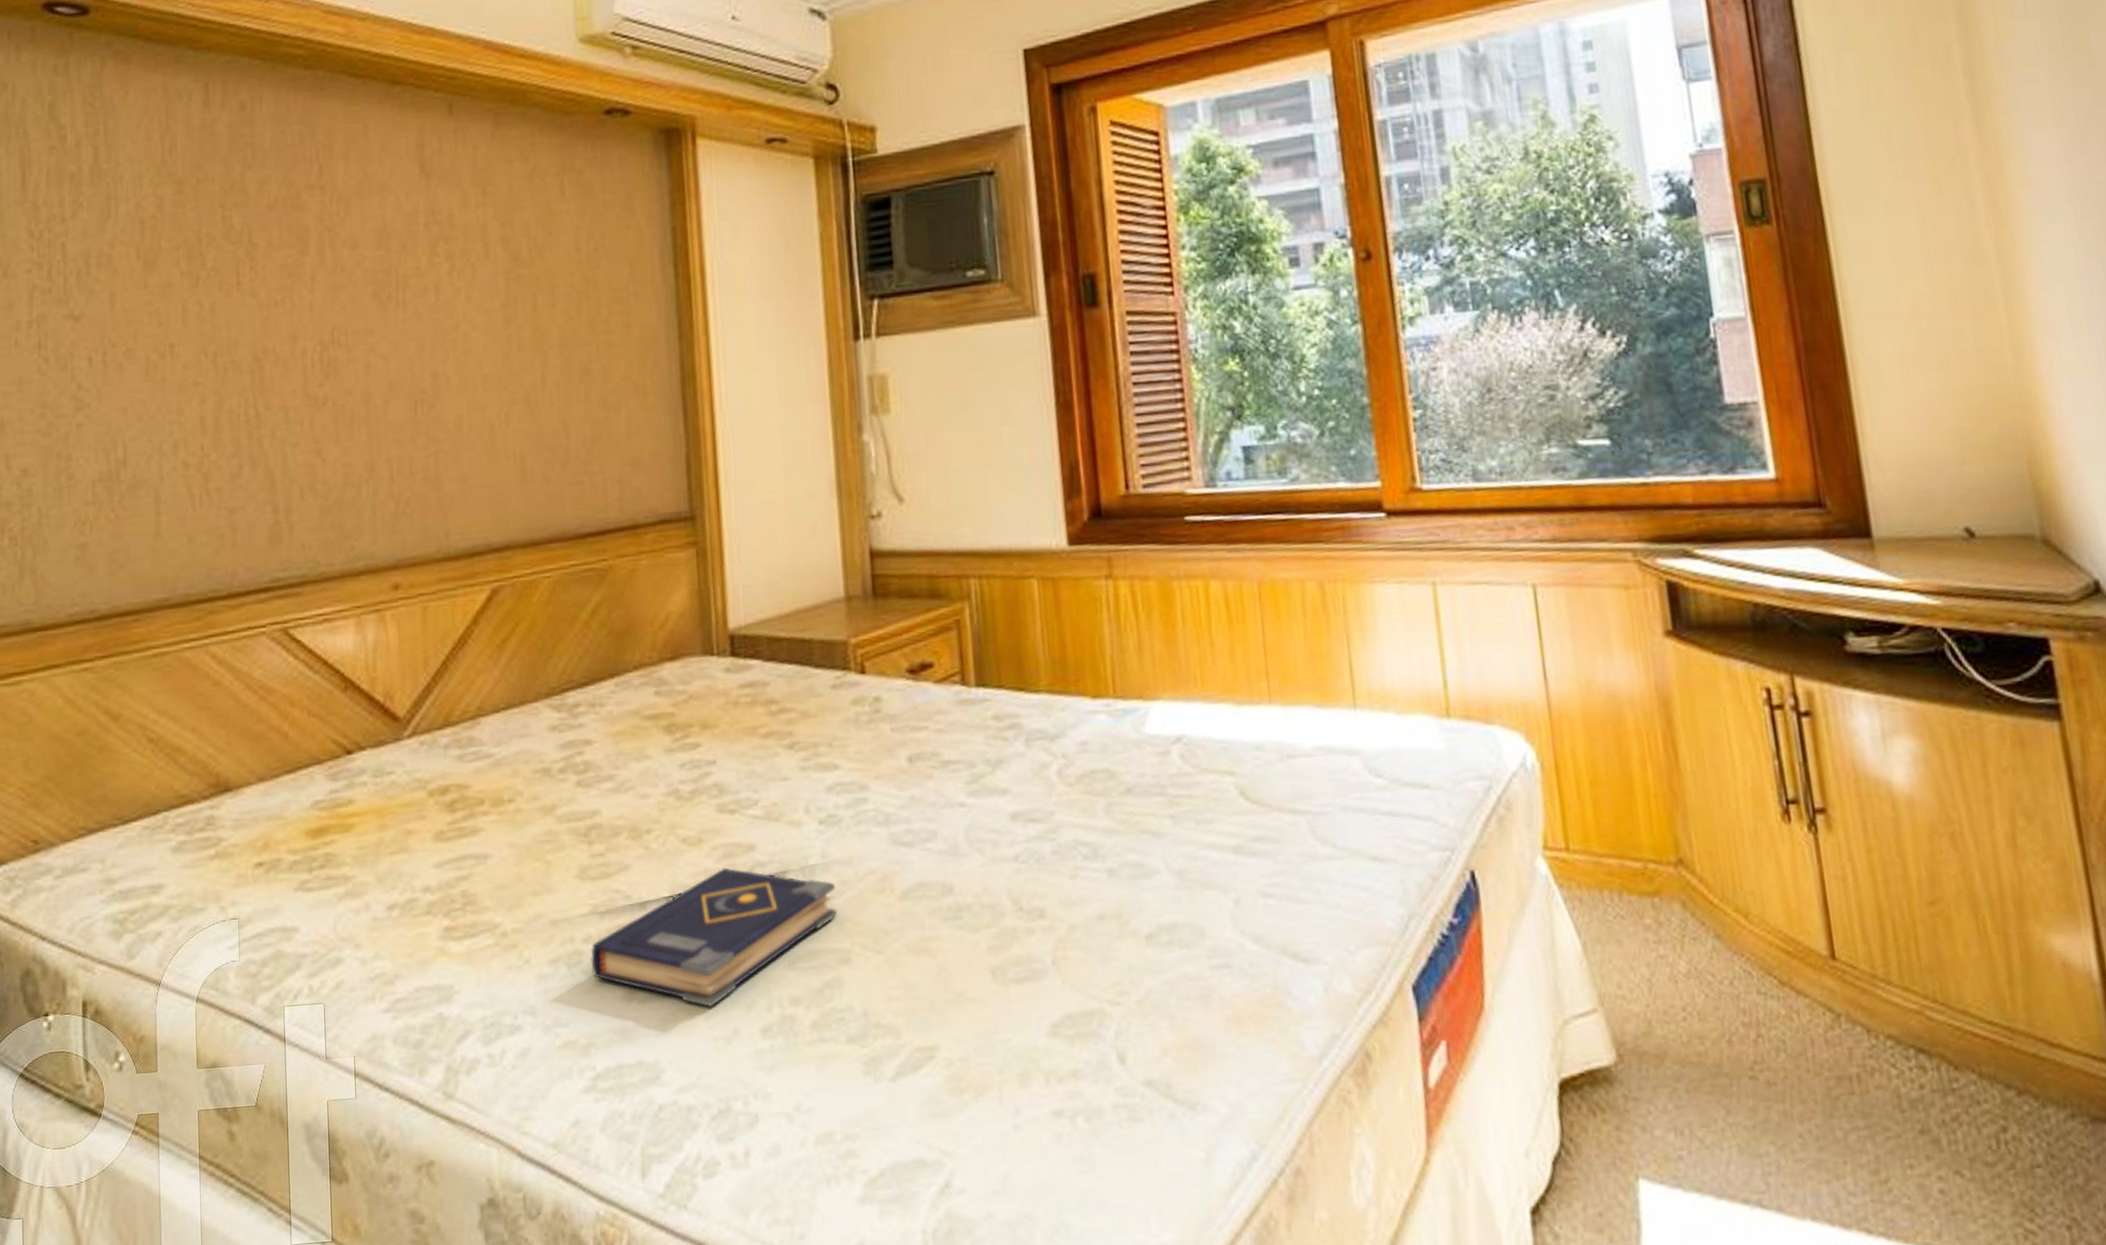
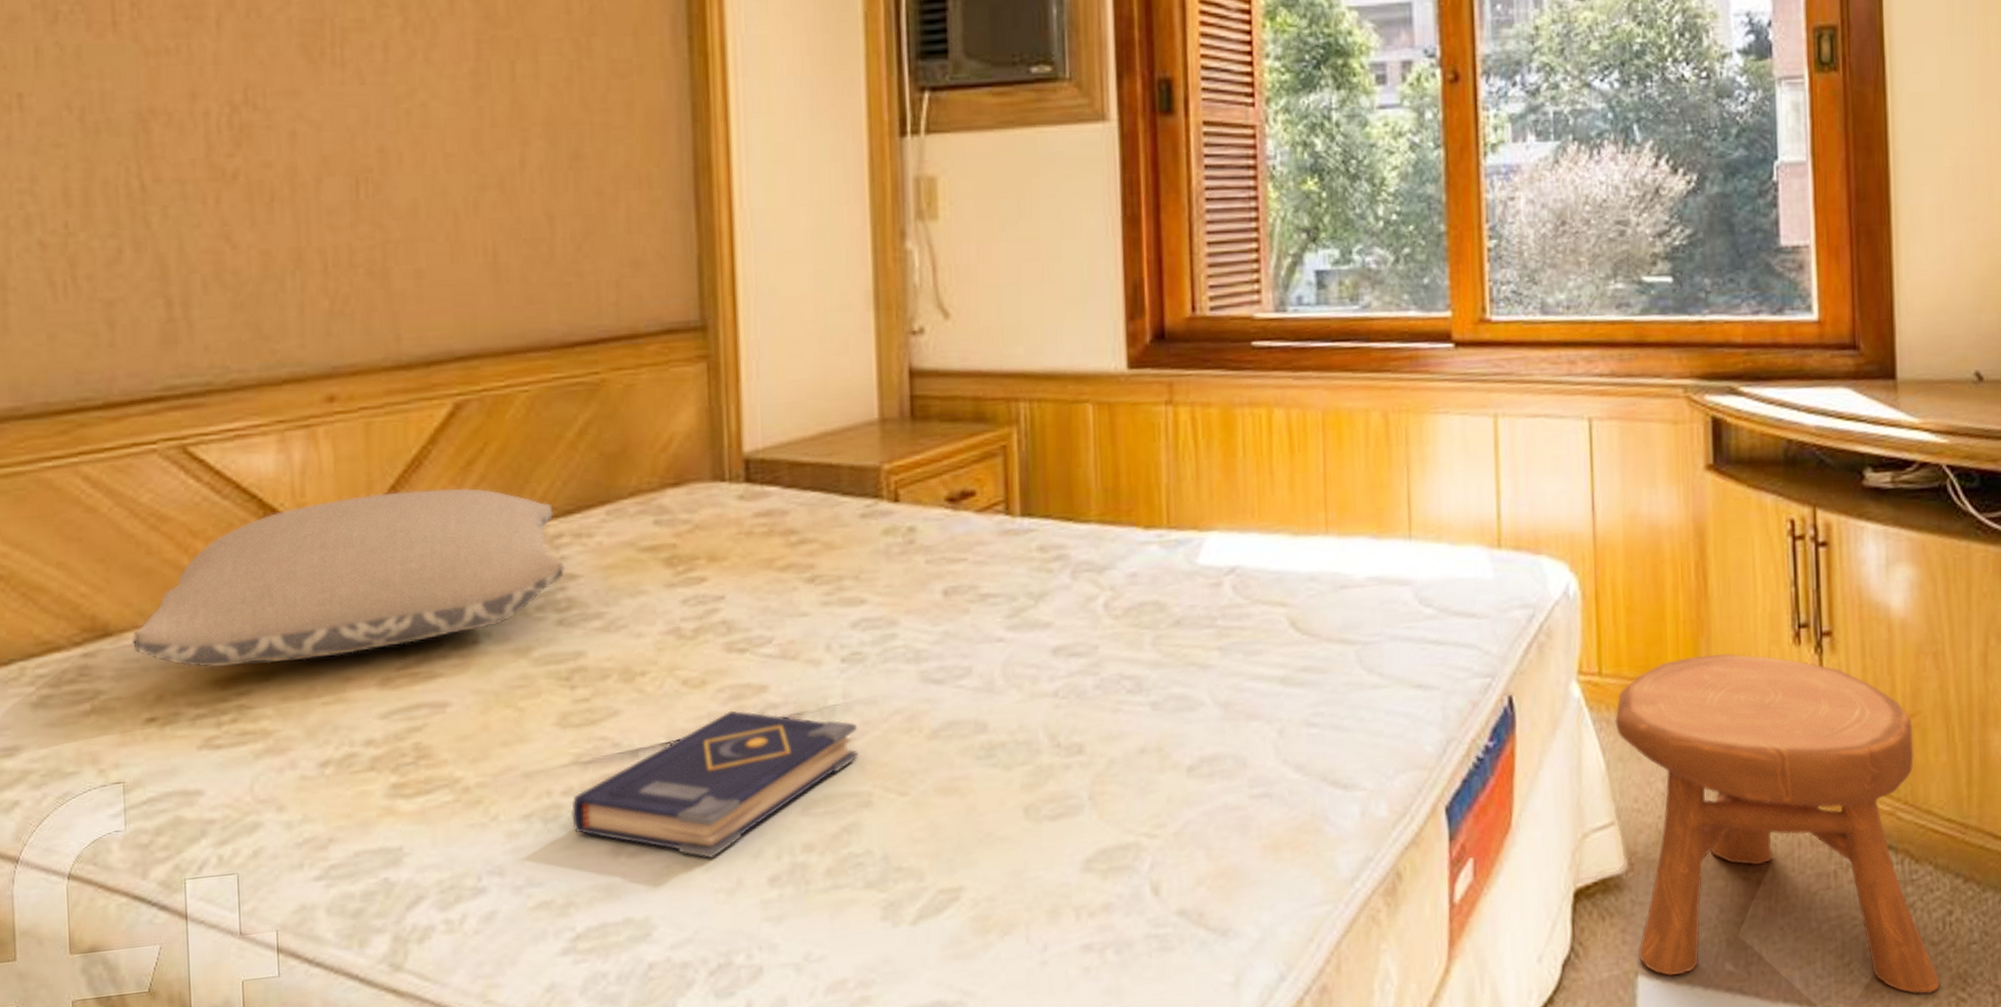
pillow: none [246,662,582,820] -> present [132,487,564,668]
stool: none [1588,830,2001,1224] -> present [1615,653,1940,995]

